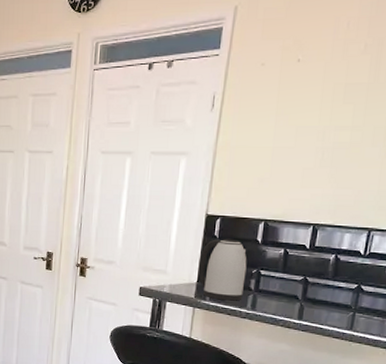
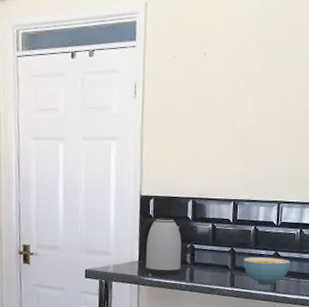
cereal bowl: none [316,289,376,322] -> present [243,257,290,285]

